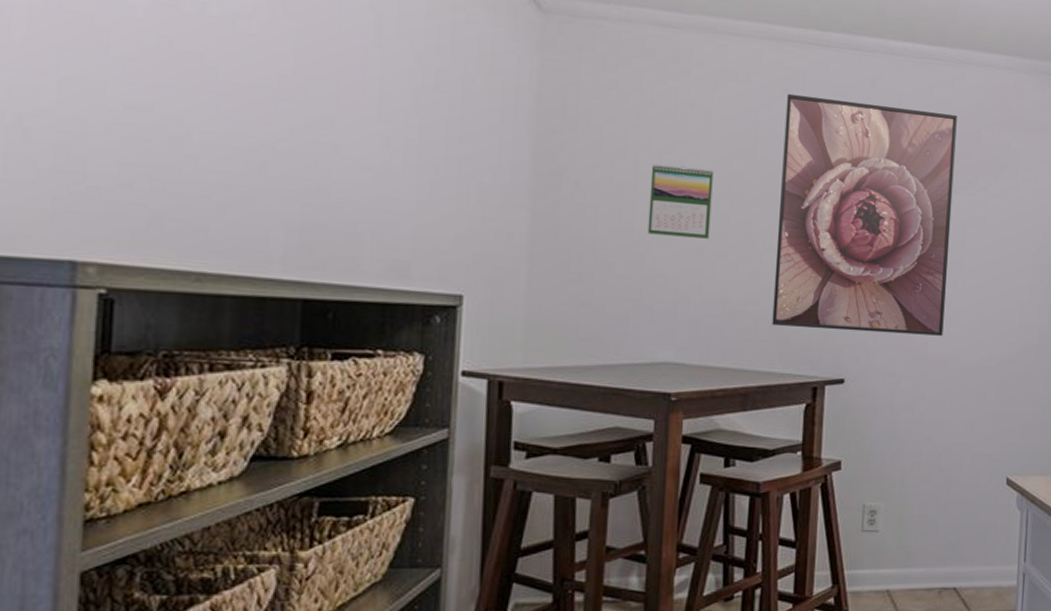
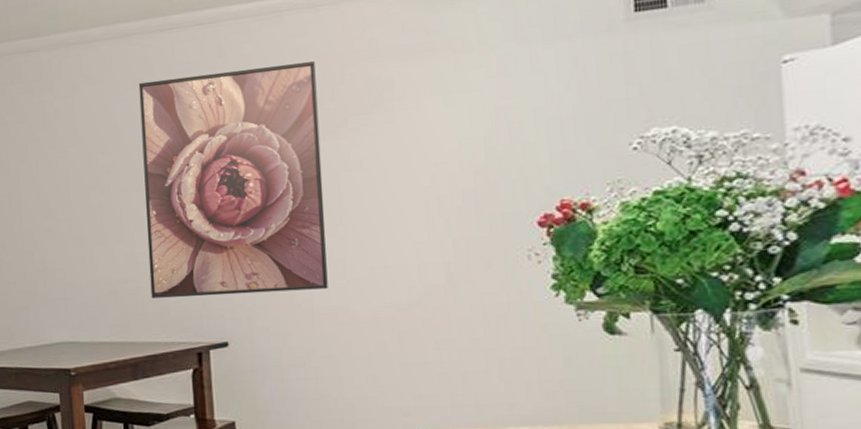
calendar: present [647,163,714,239] -> none [30,168,86,233]

